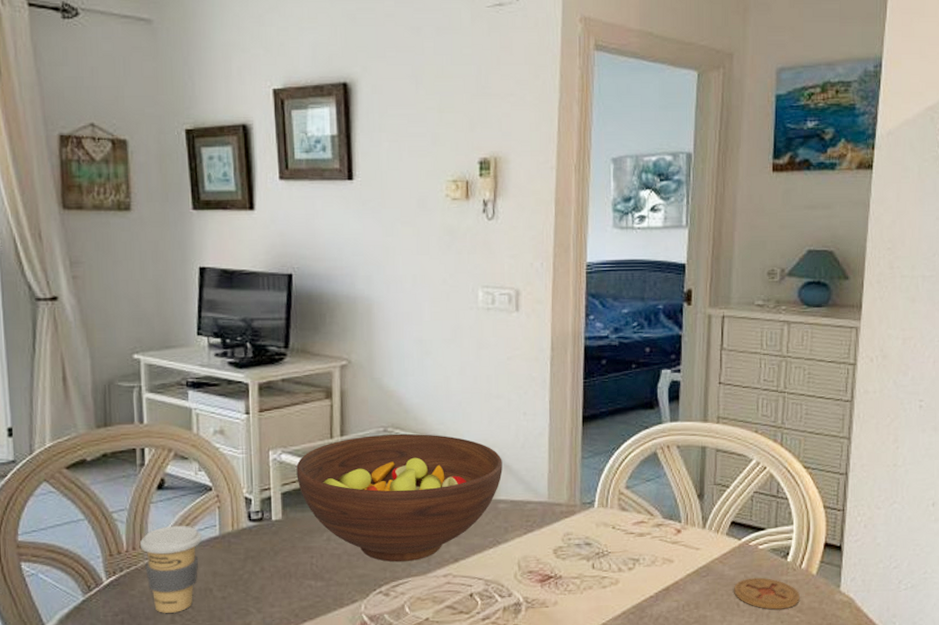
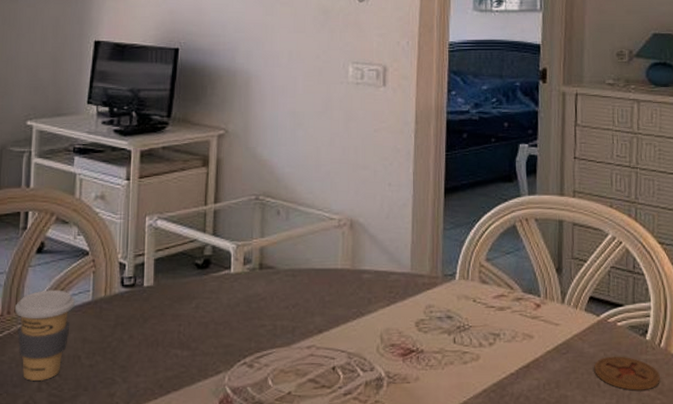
fruit bowl: present [296,433,503,562] -> none [170,202,367,332]

